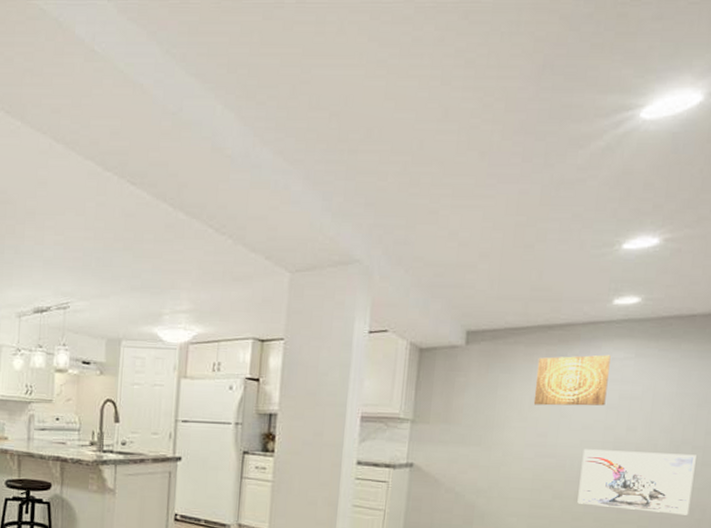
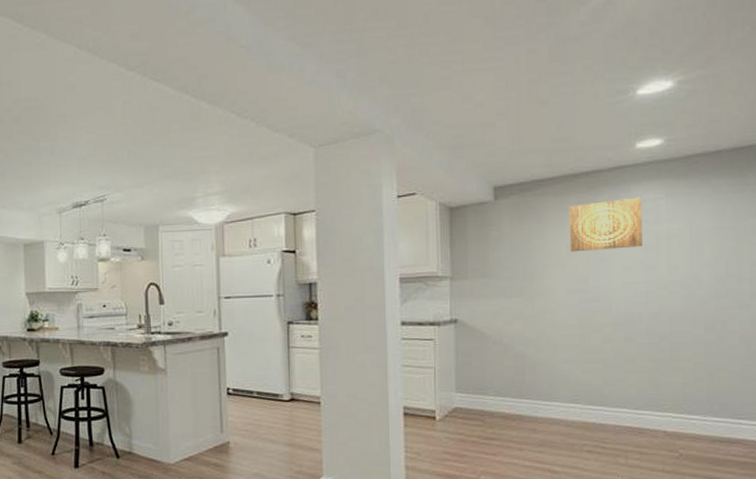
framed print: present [577,449,696,515] -> none [627,287,746,348]

